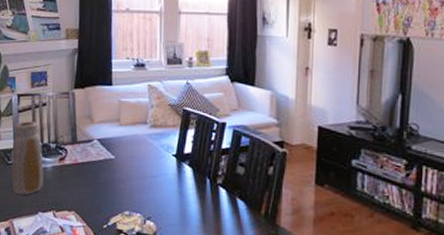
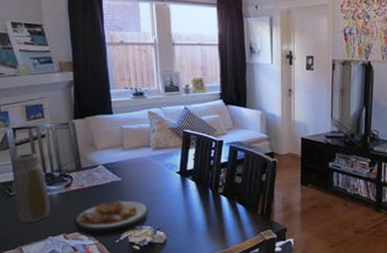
plate: none [63,180,140,220] -> present [72,200,149,237]

